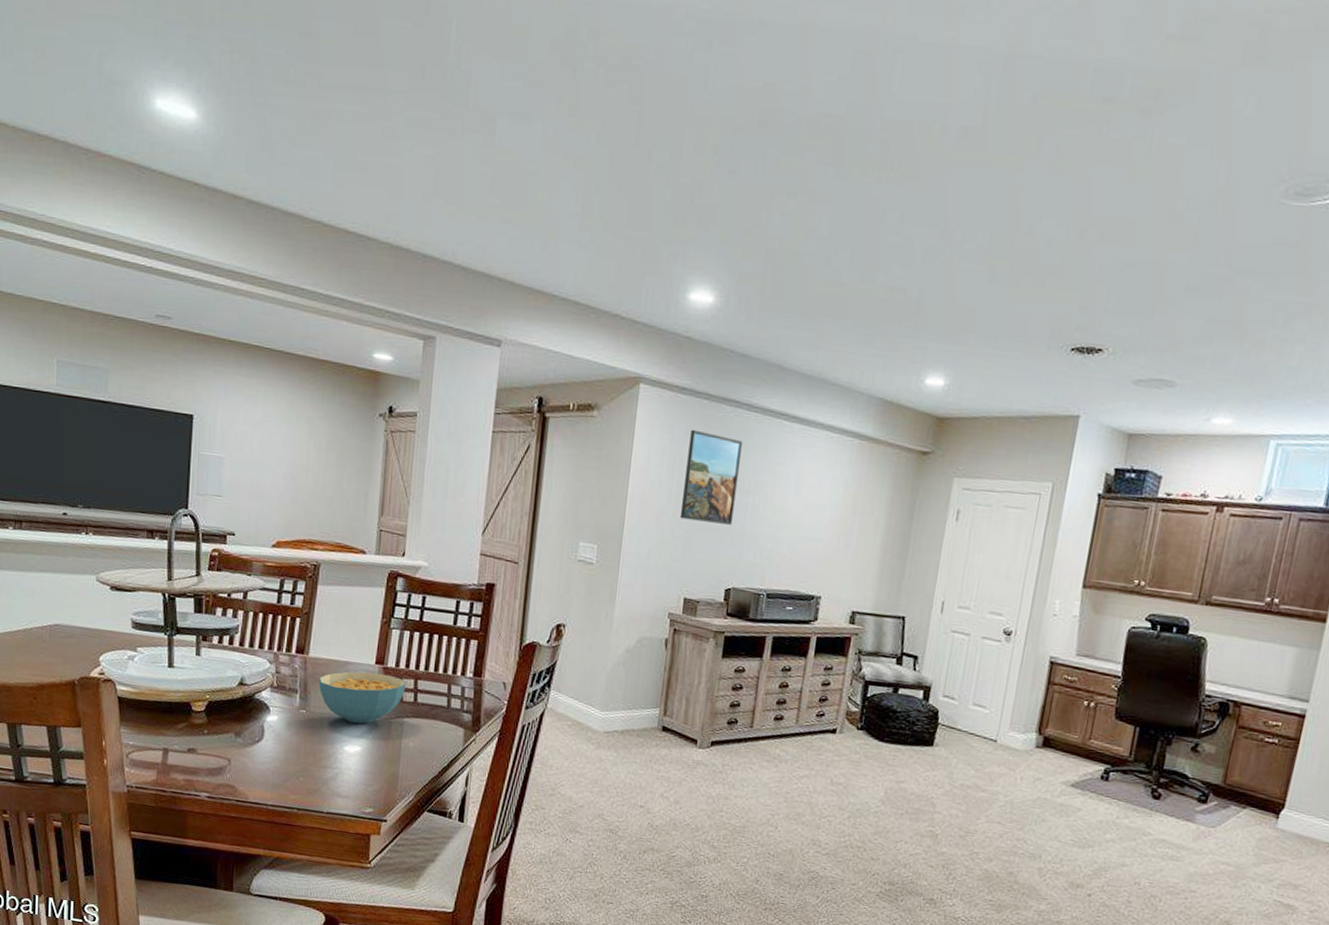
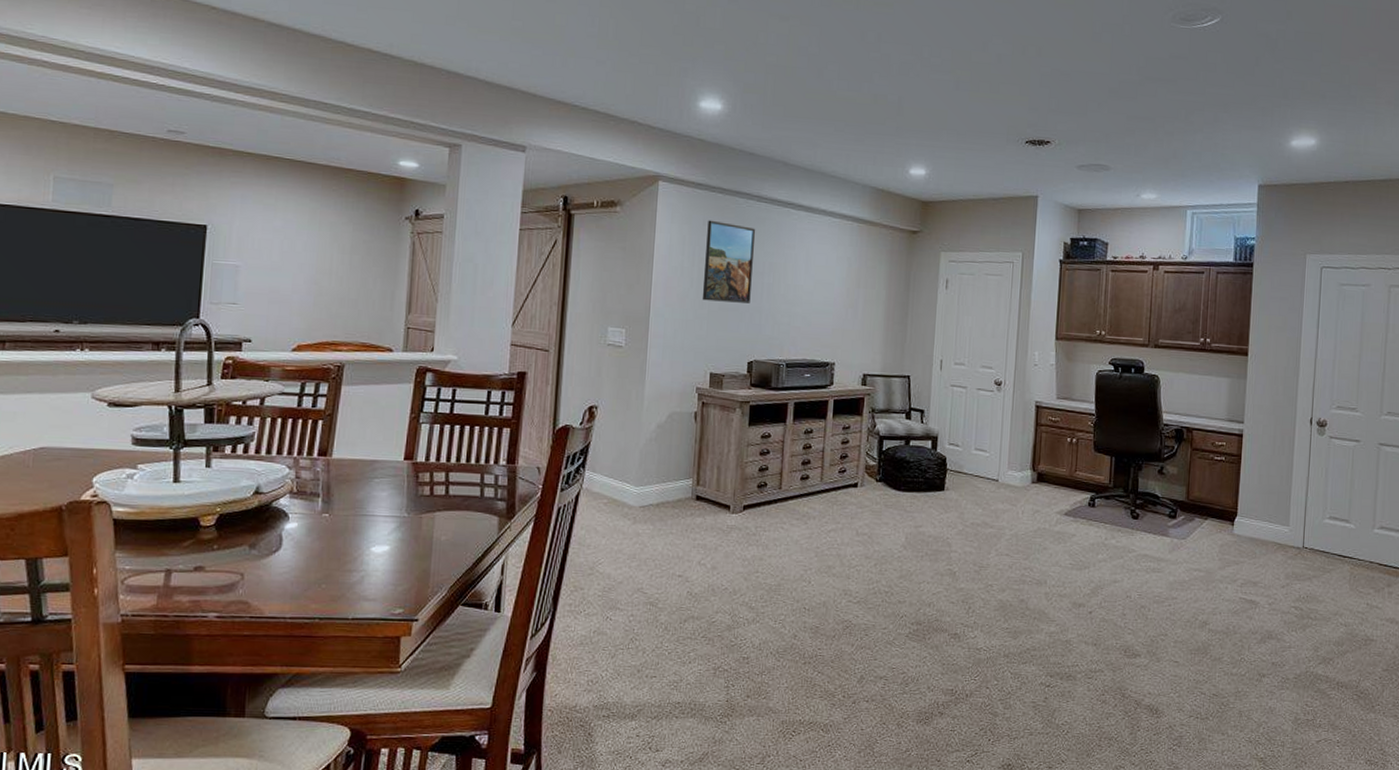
cereal bowl: present [318,671,407,724] -> none [343,468,437,522]

